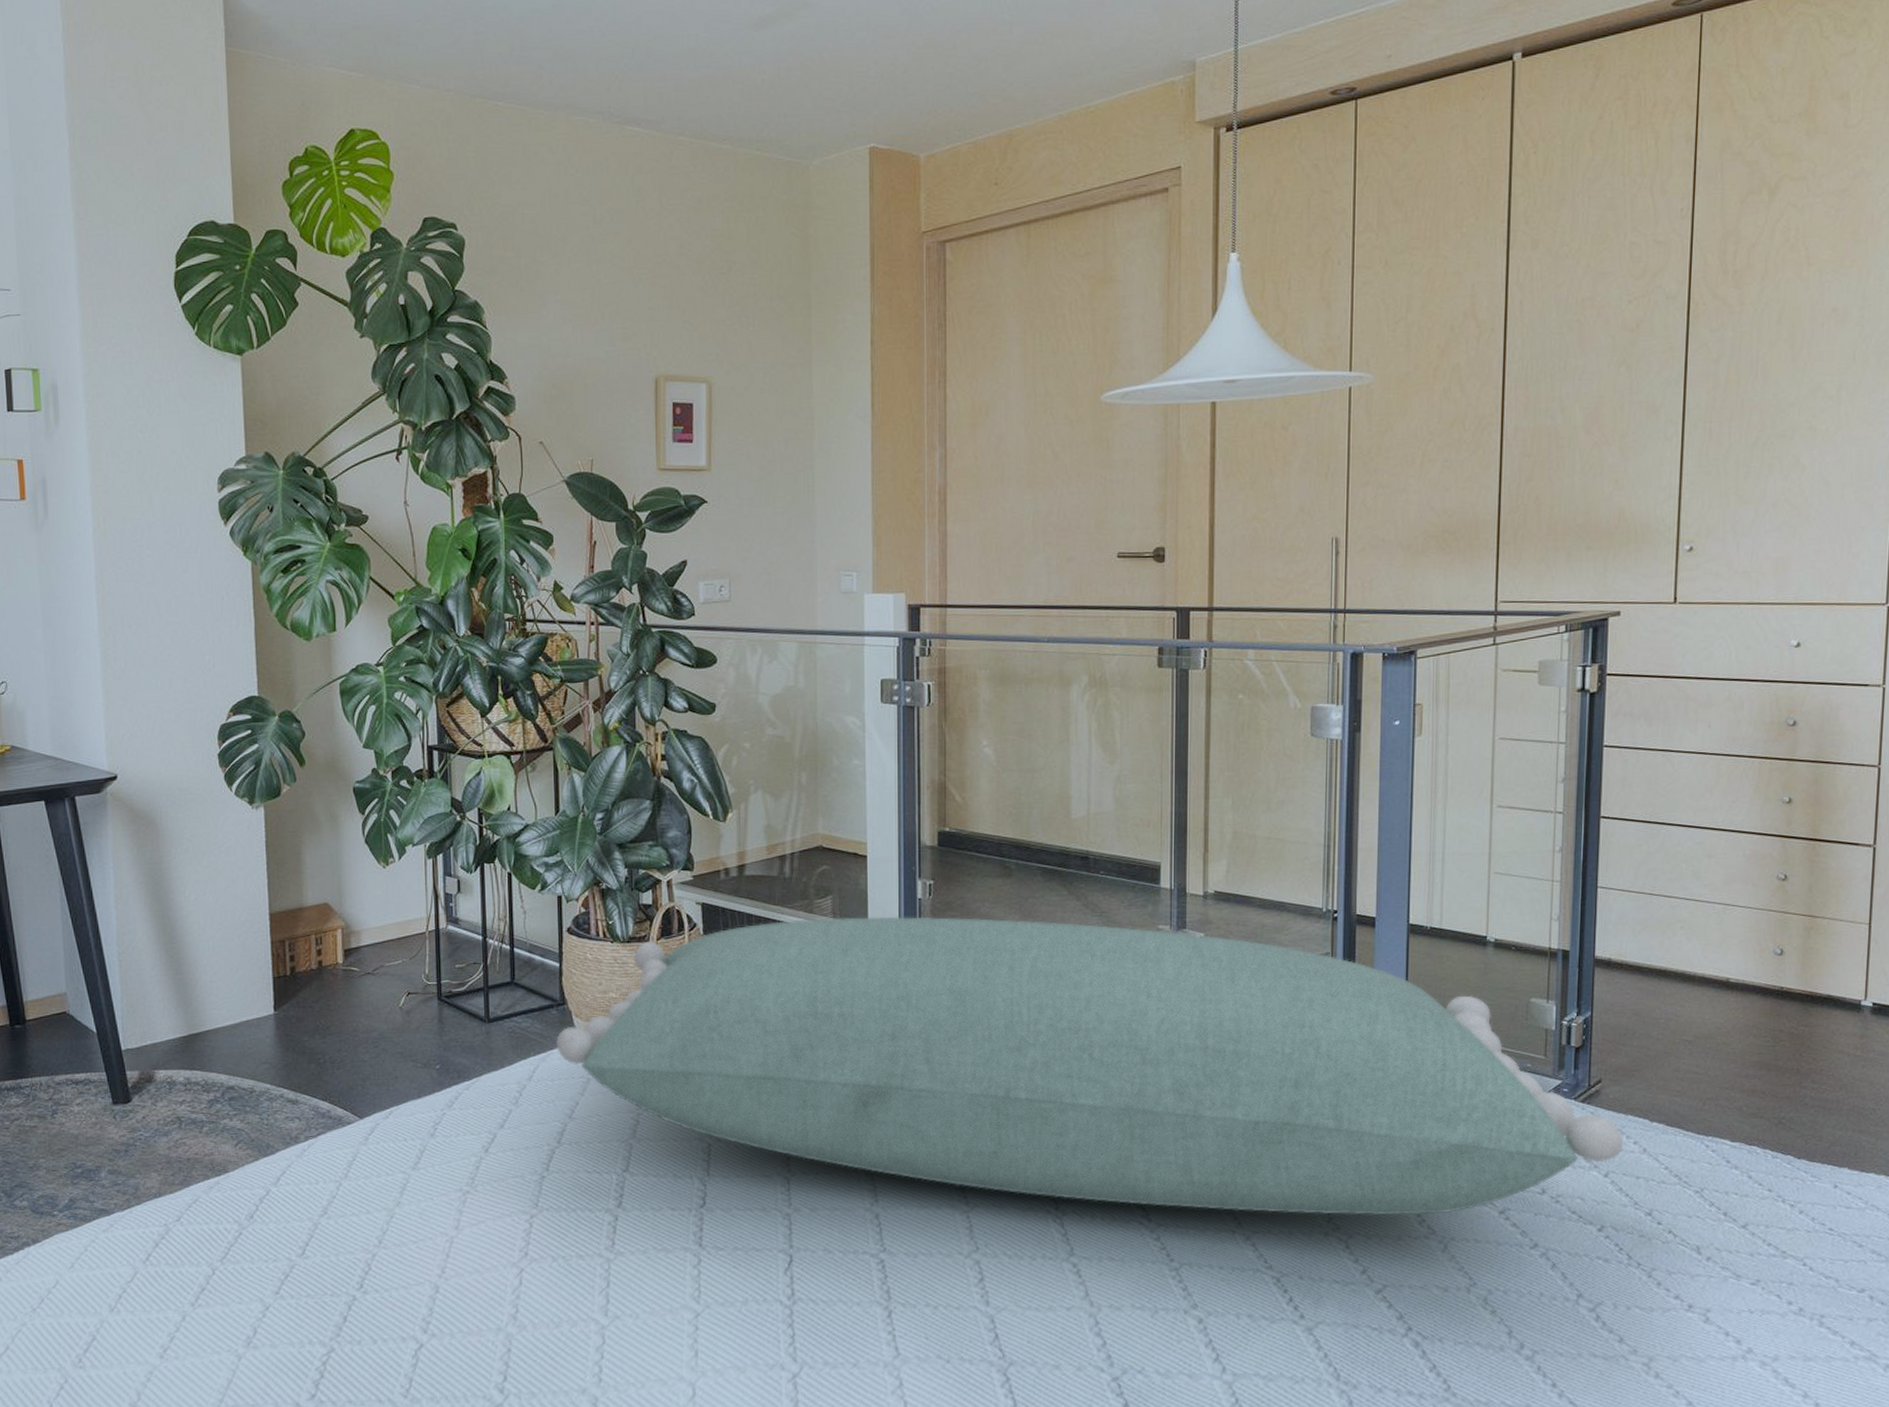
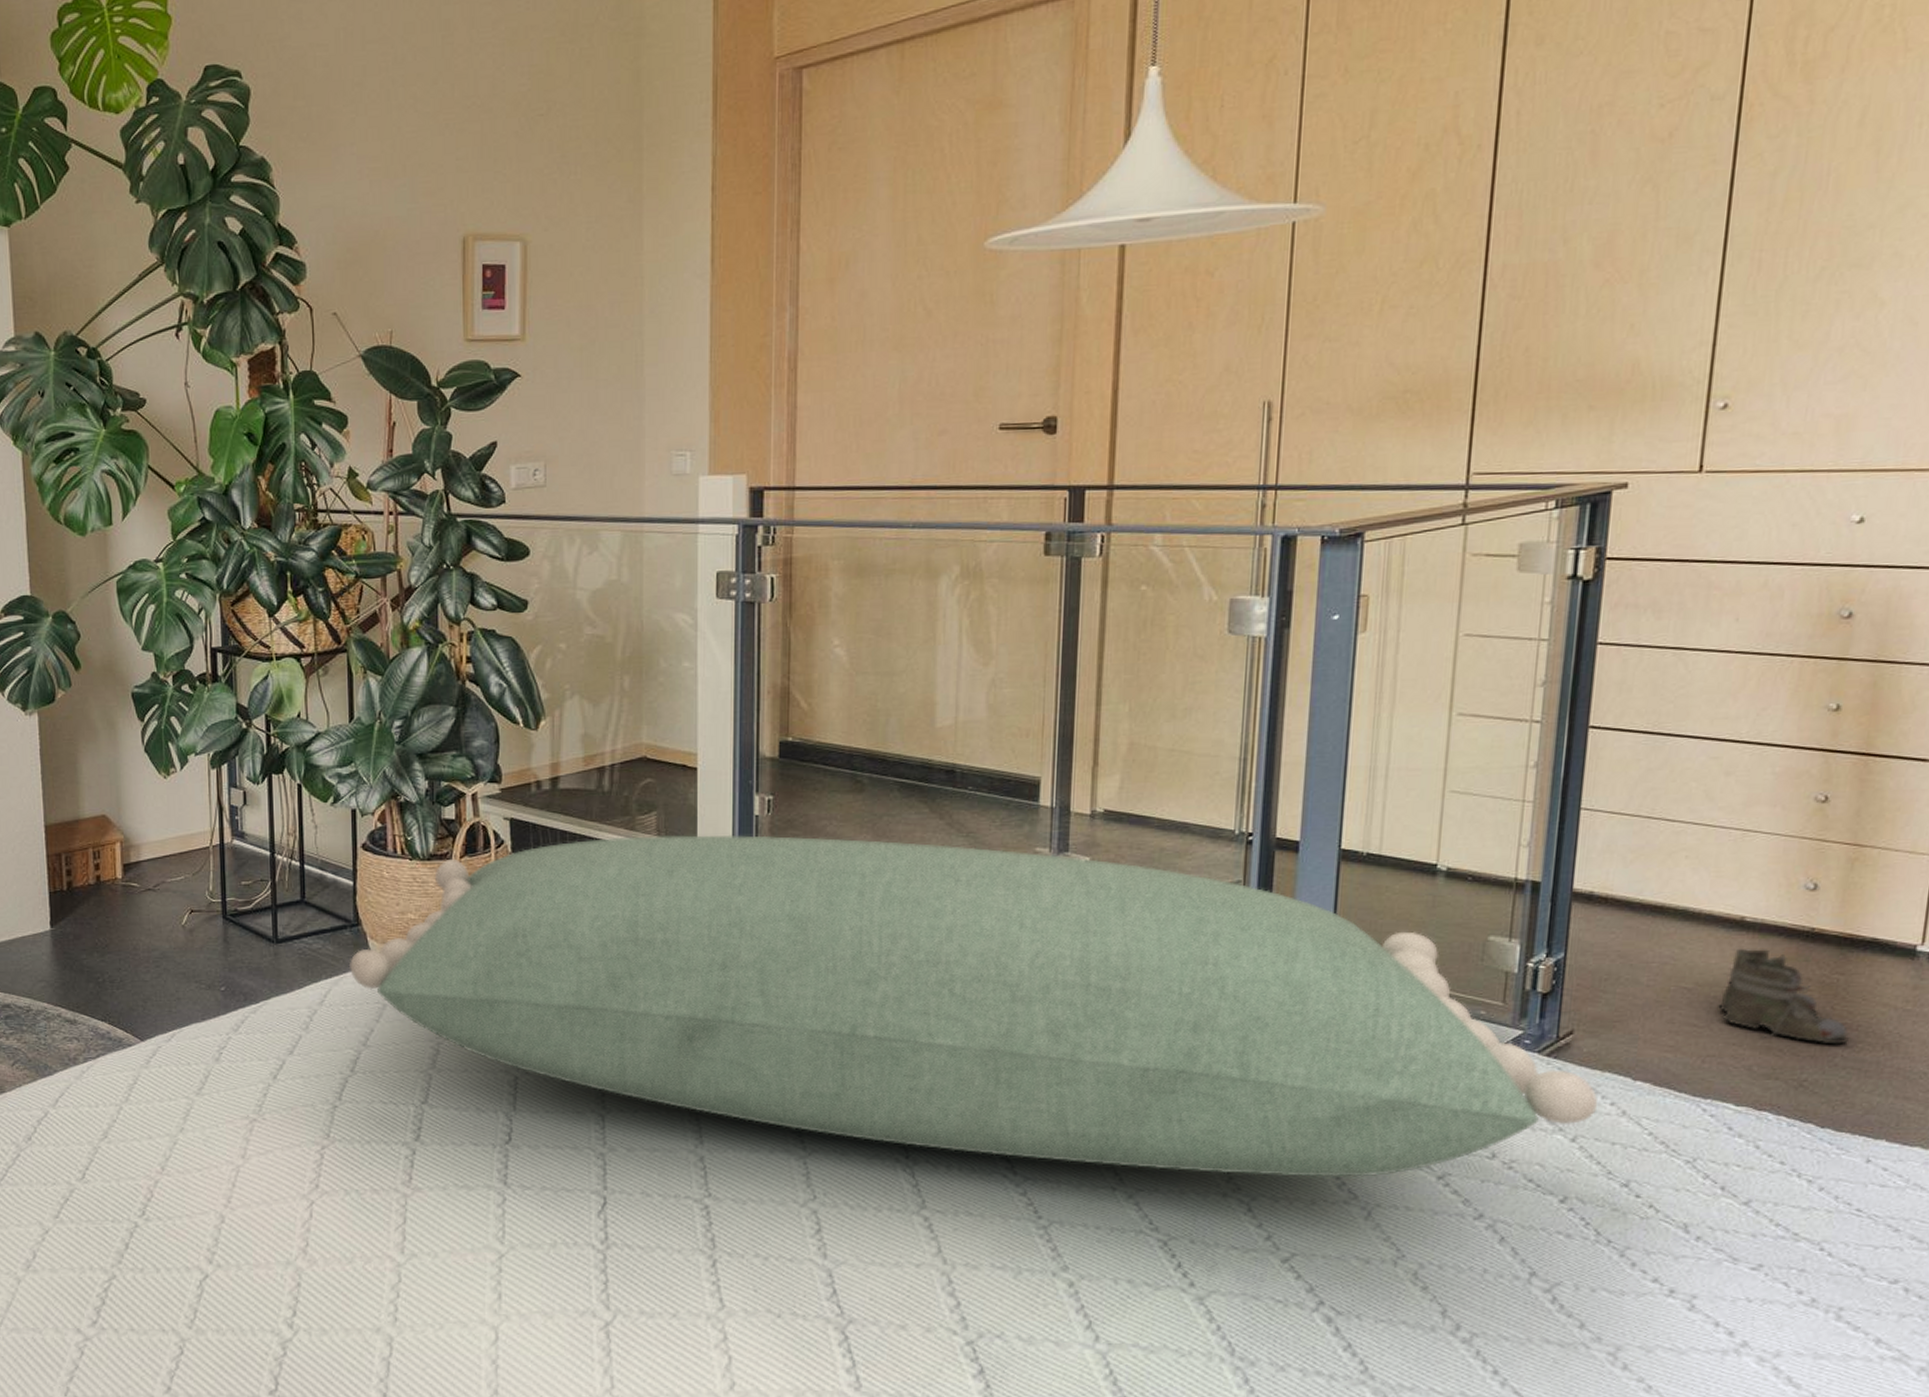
boots: none [1713,1005,1814,1087] -> present [1718,948,1849,1045]

